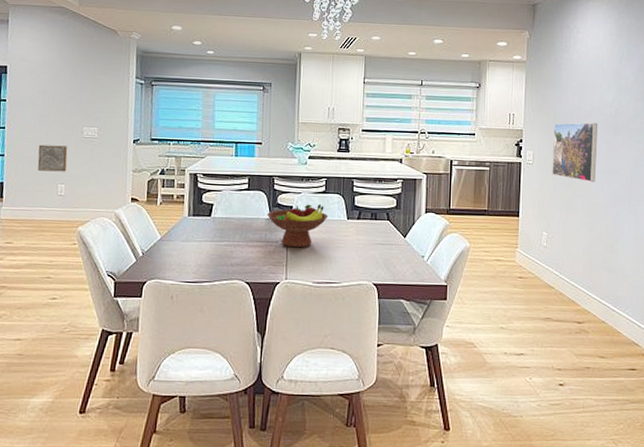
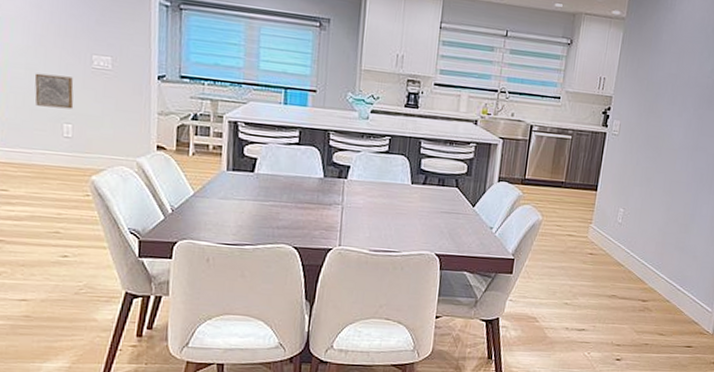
fruit bowl: present [267,204,329,248] -> none [320,164,391,213]
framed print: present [552,122,598,182] -> none [637,91,693,159]

